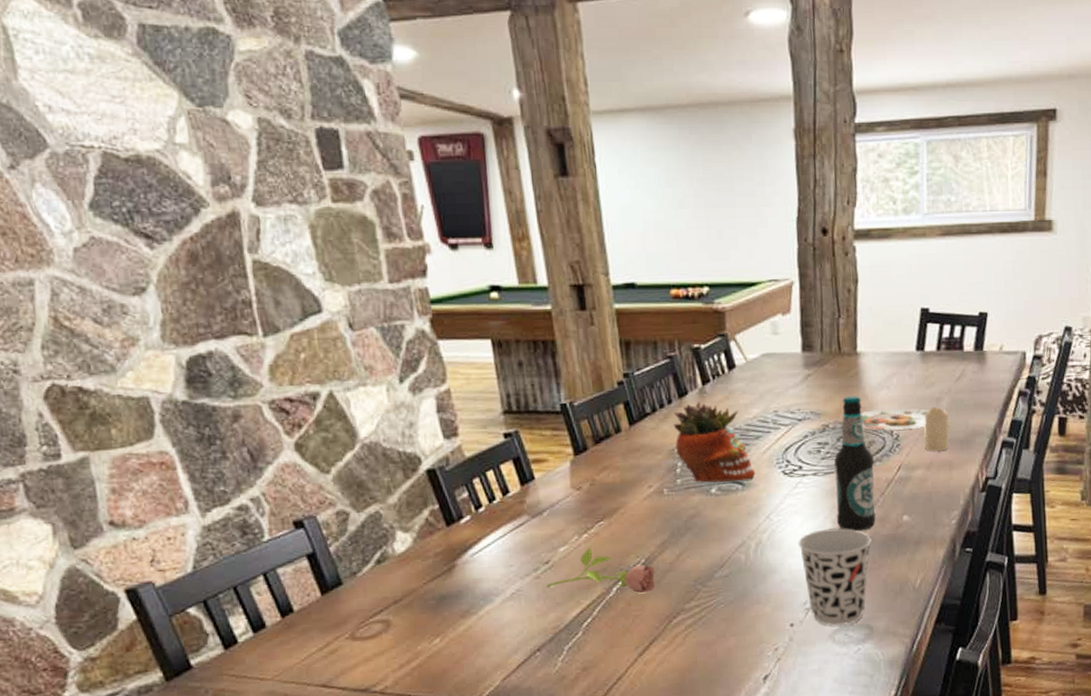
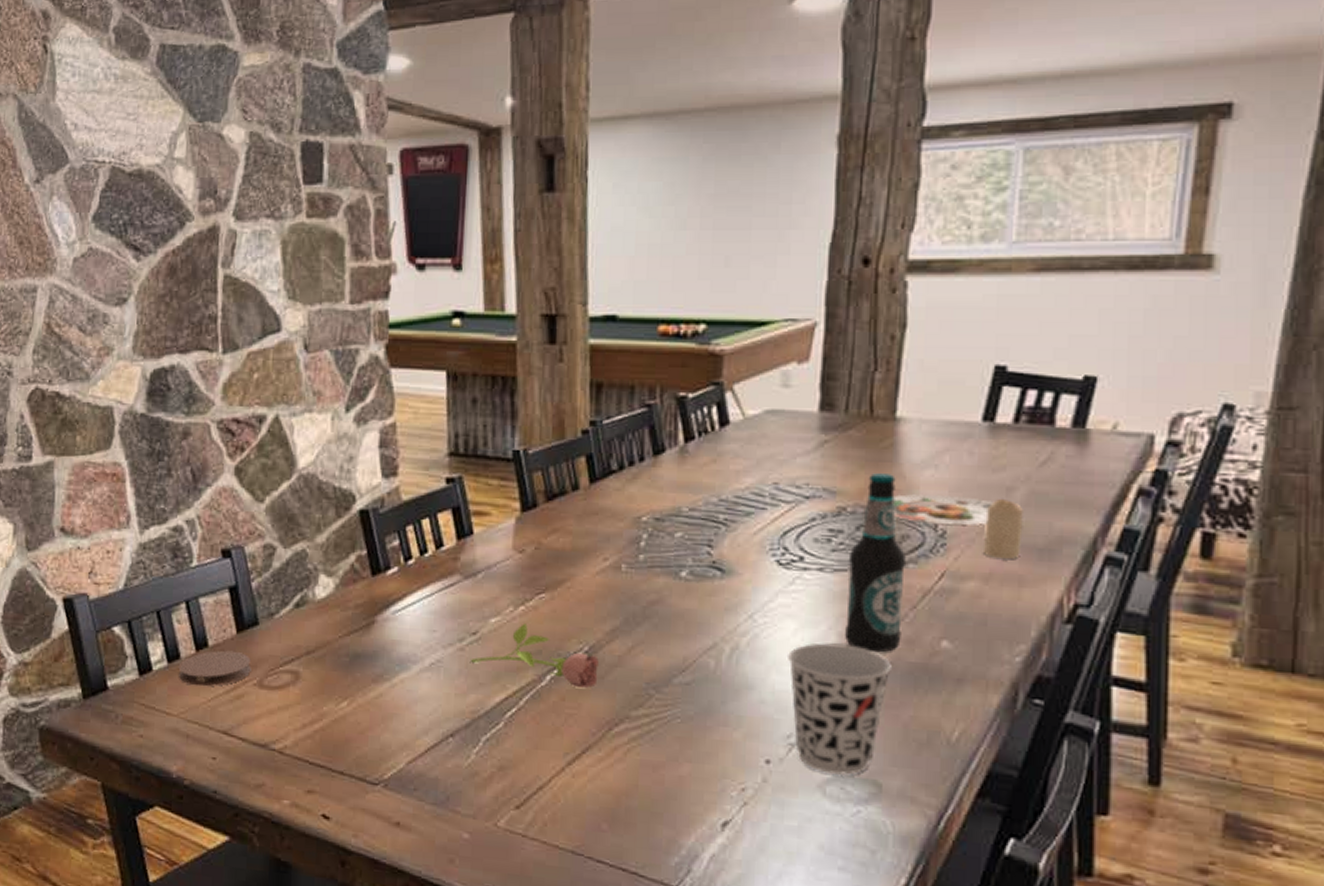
coaster: none [265,611,342,650] -> present [178,650,252,687]
succulent planter: present [673,401,756,483] -> none [642,462,741,566]

